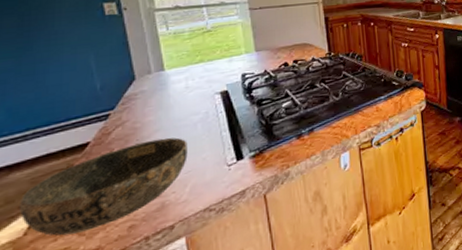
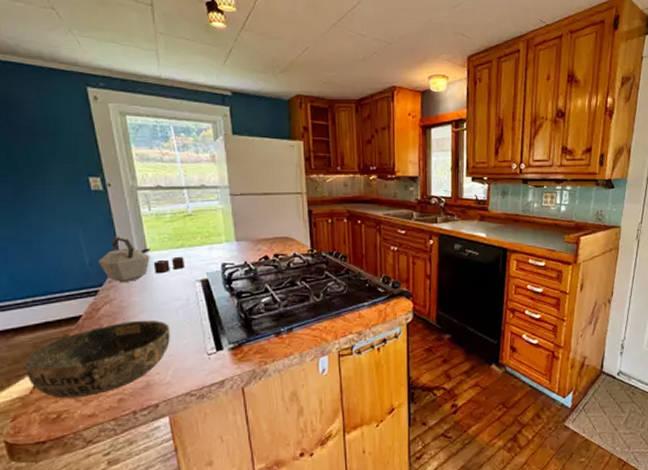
kettle: none [111,57,204,104] -> present [98,236,186,283]

